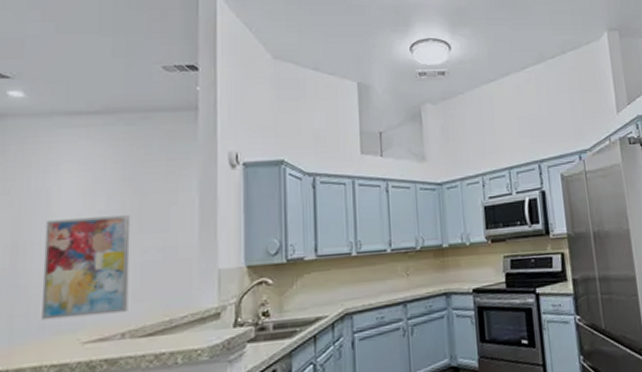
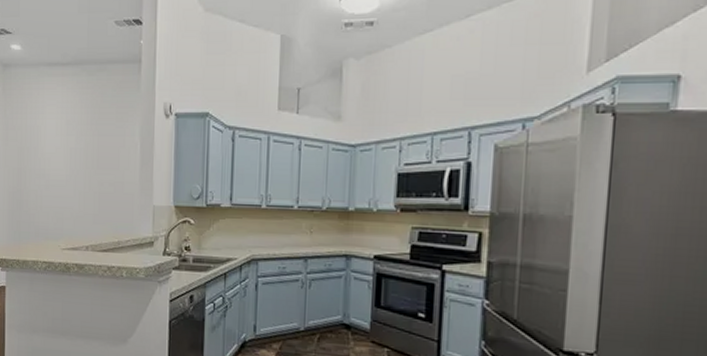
wall art: present [42,215,131,320] -> none [36,152,92,231]

